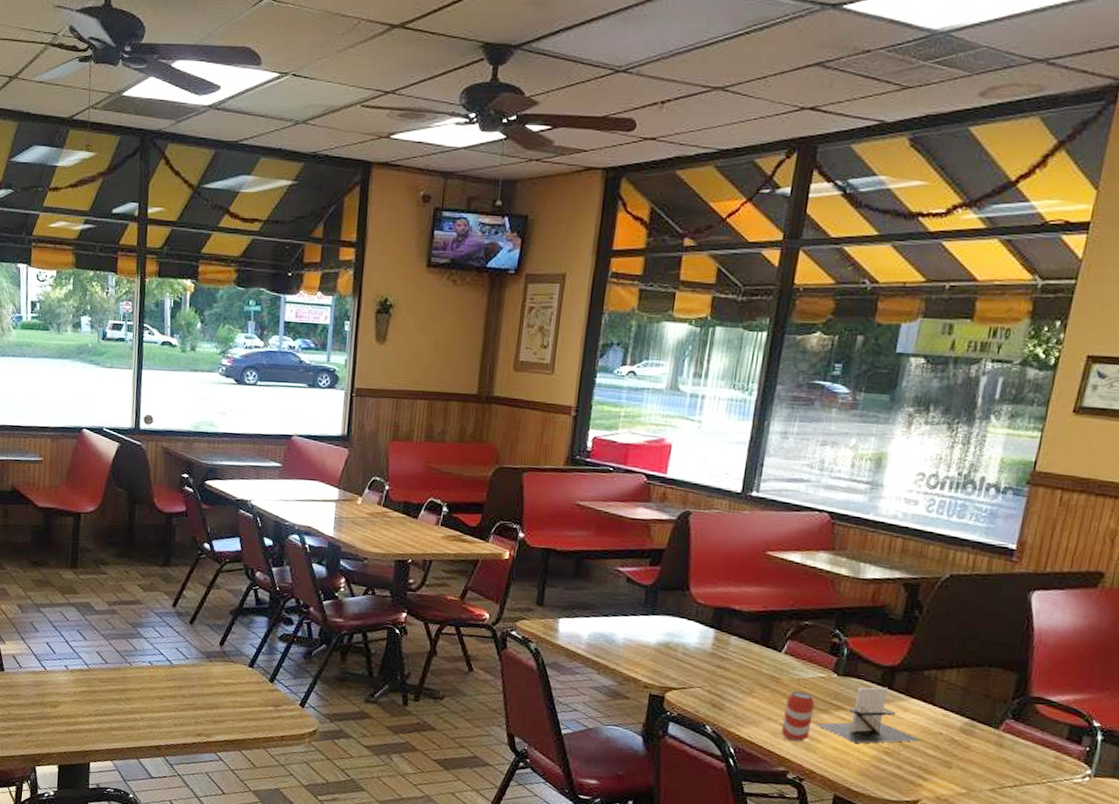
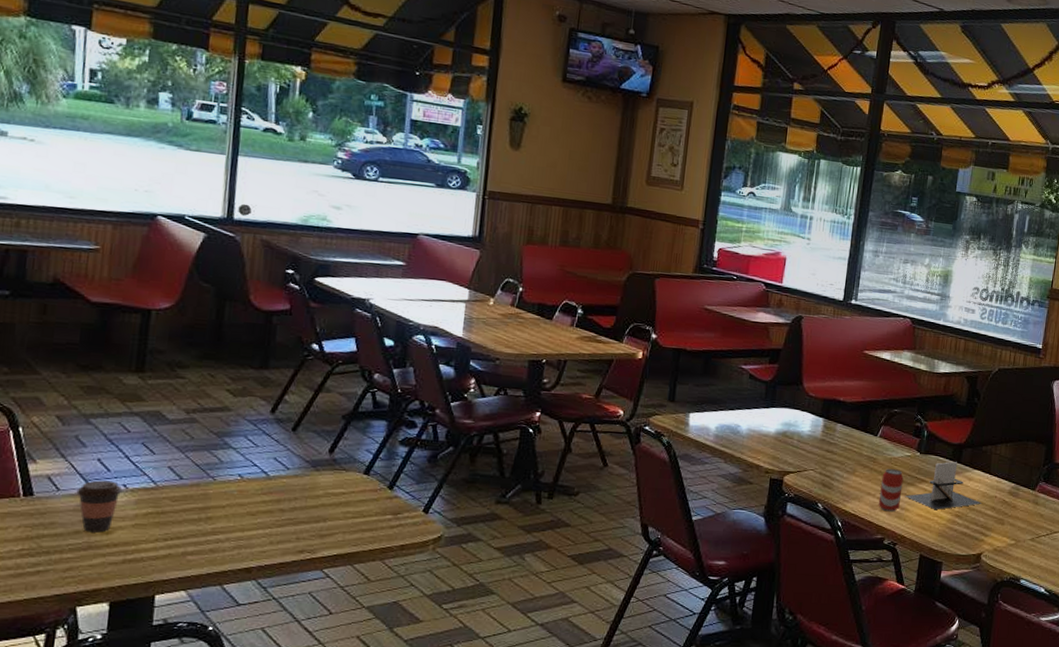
coffee cup: none [33,660,65,705] -> present [76,480,123,533]

